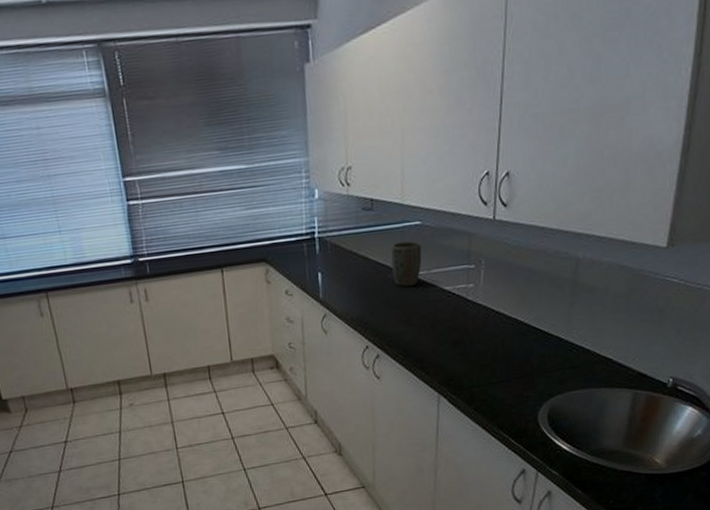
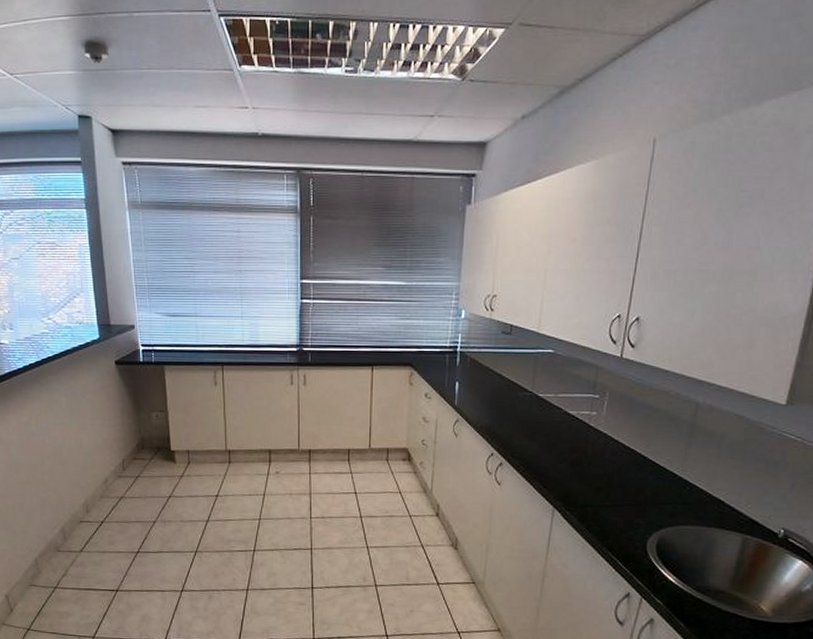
plant pot: present [391,241,422,287] -> none [523,366,552,405]

